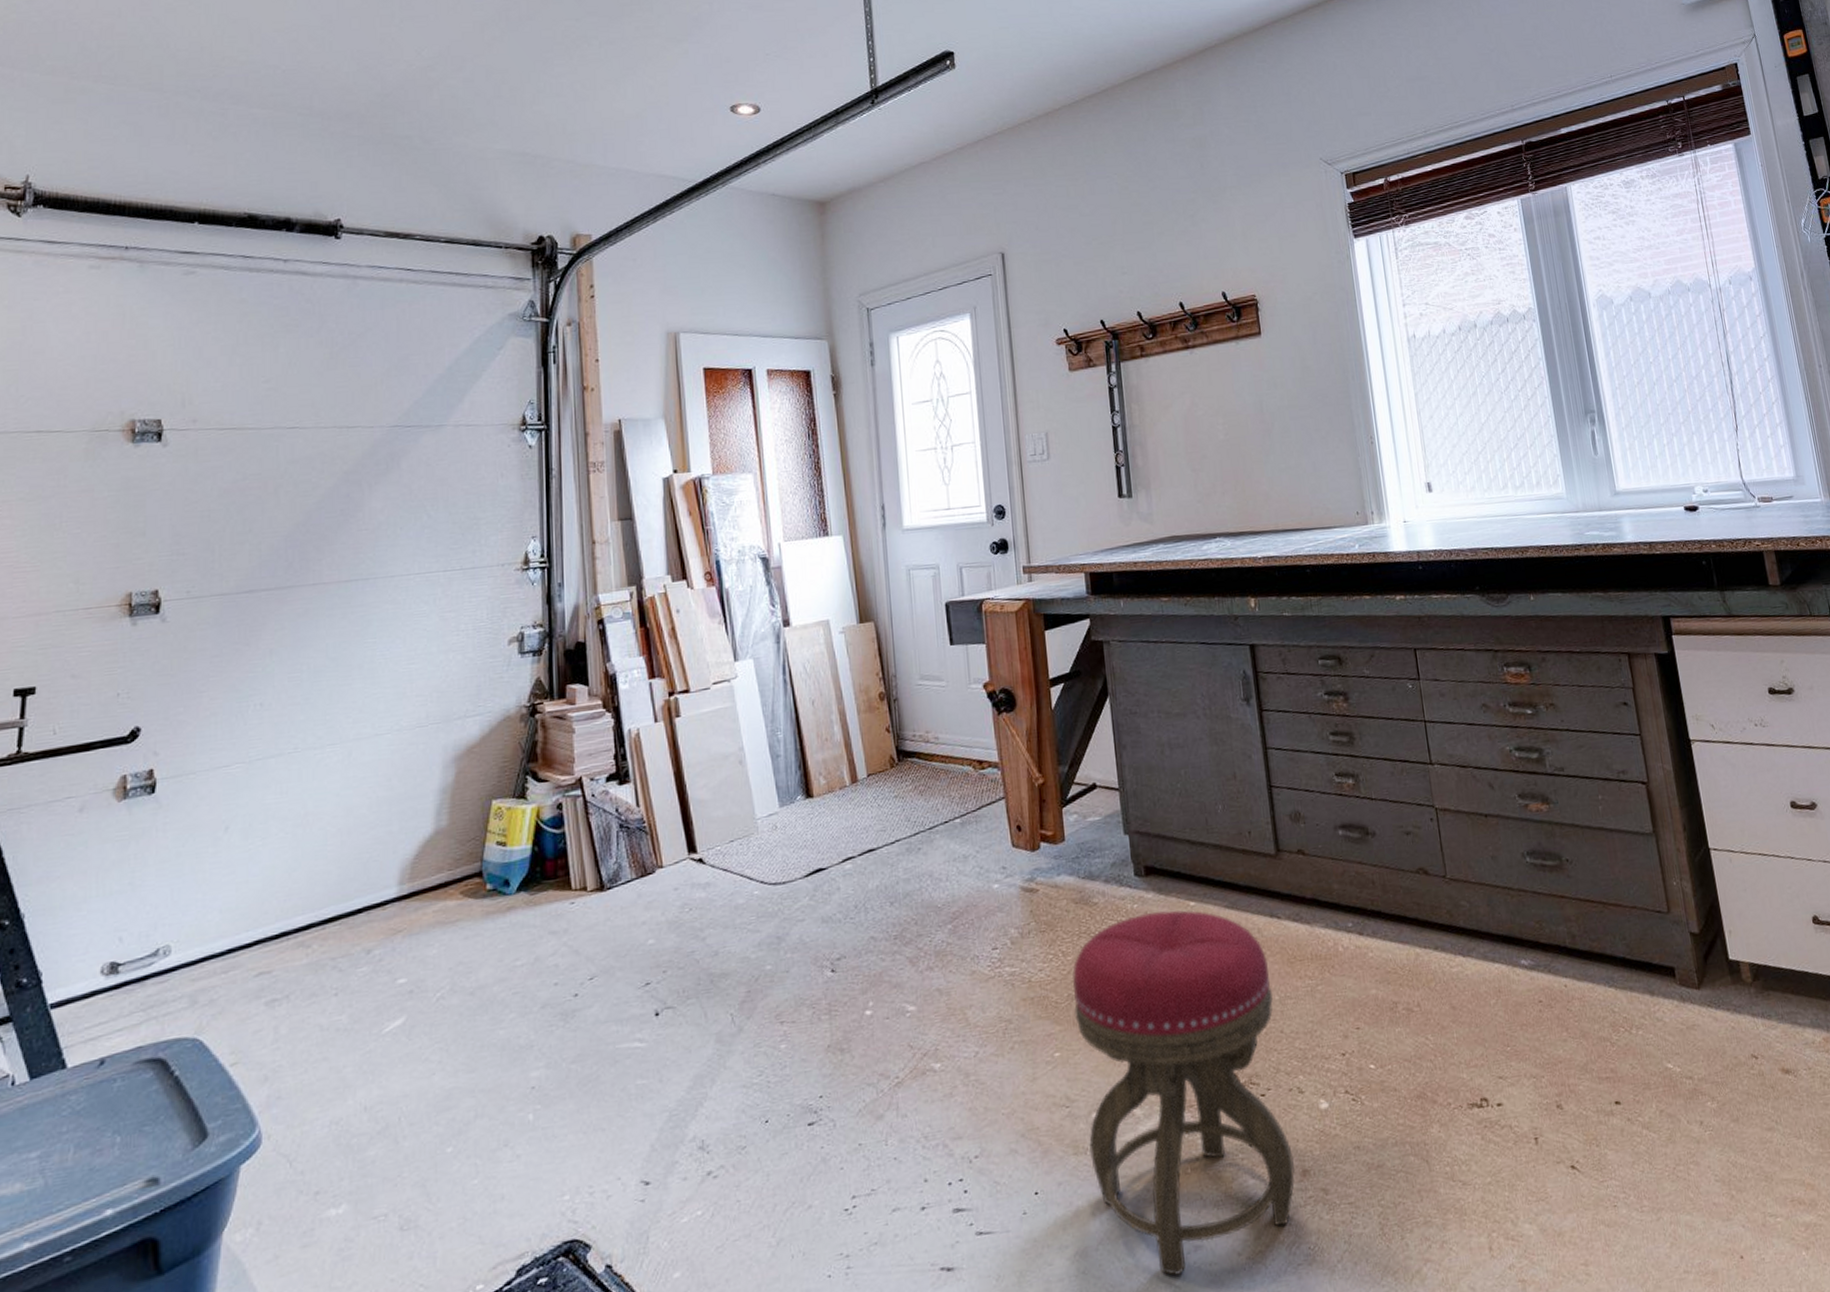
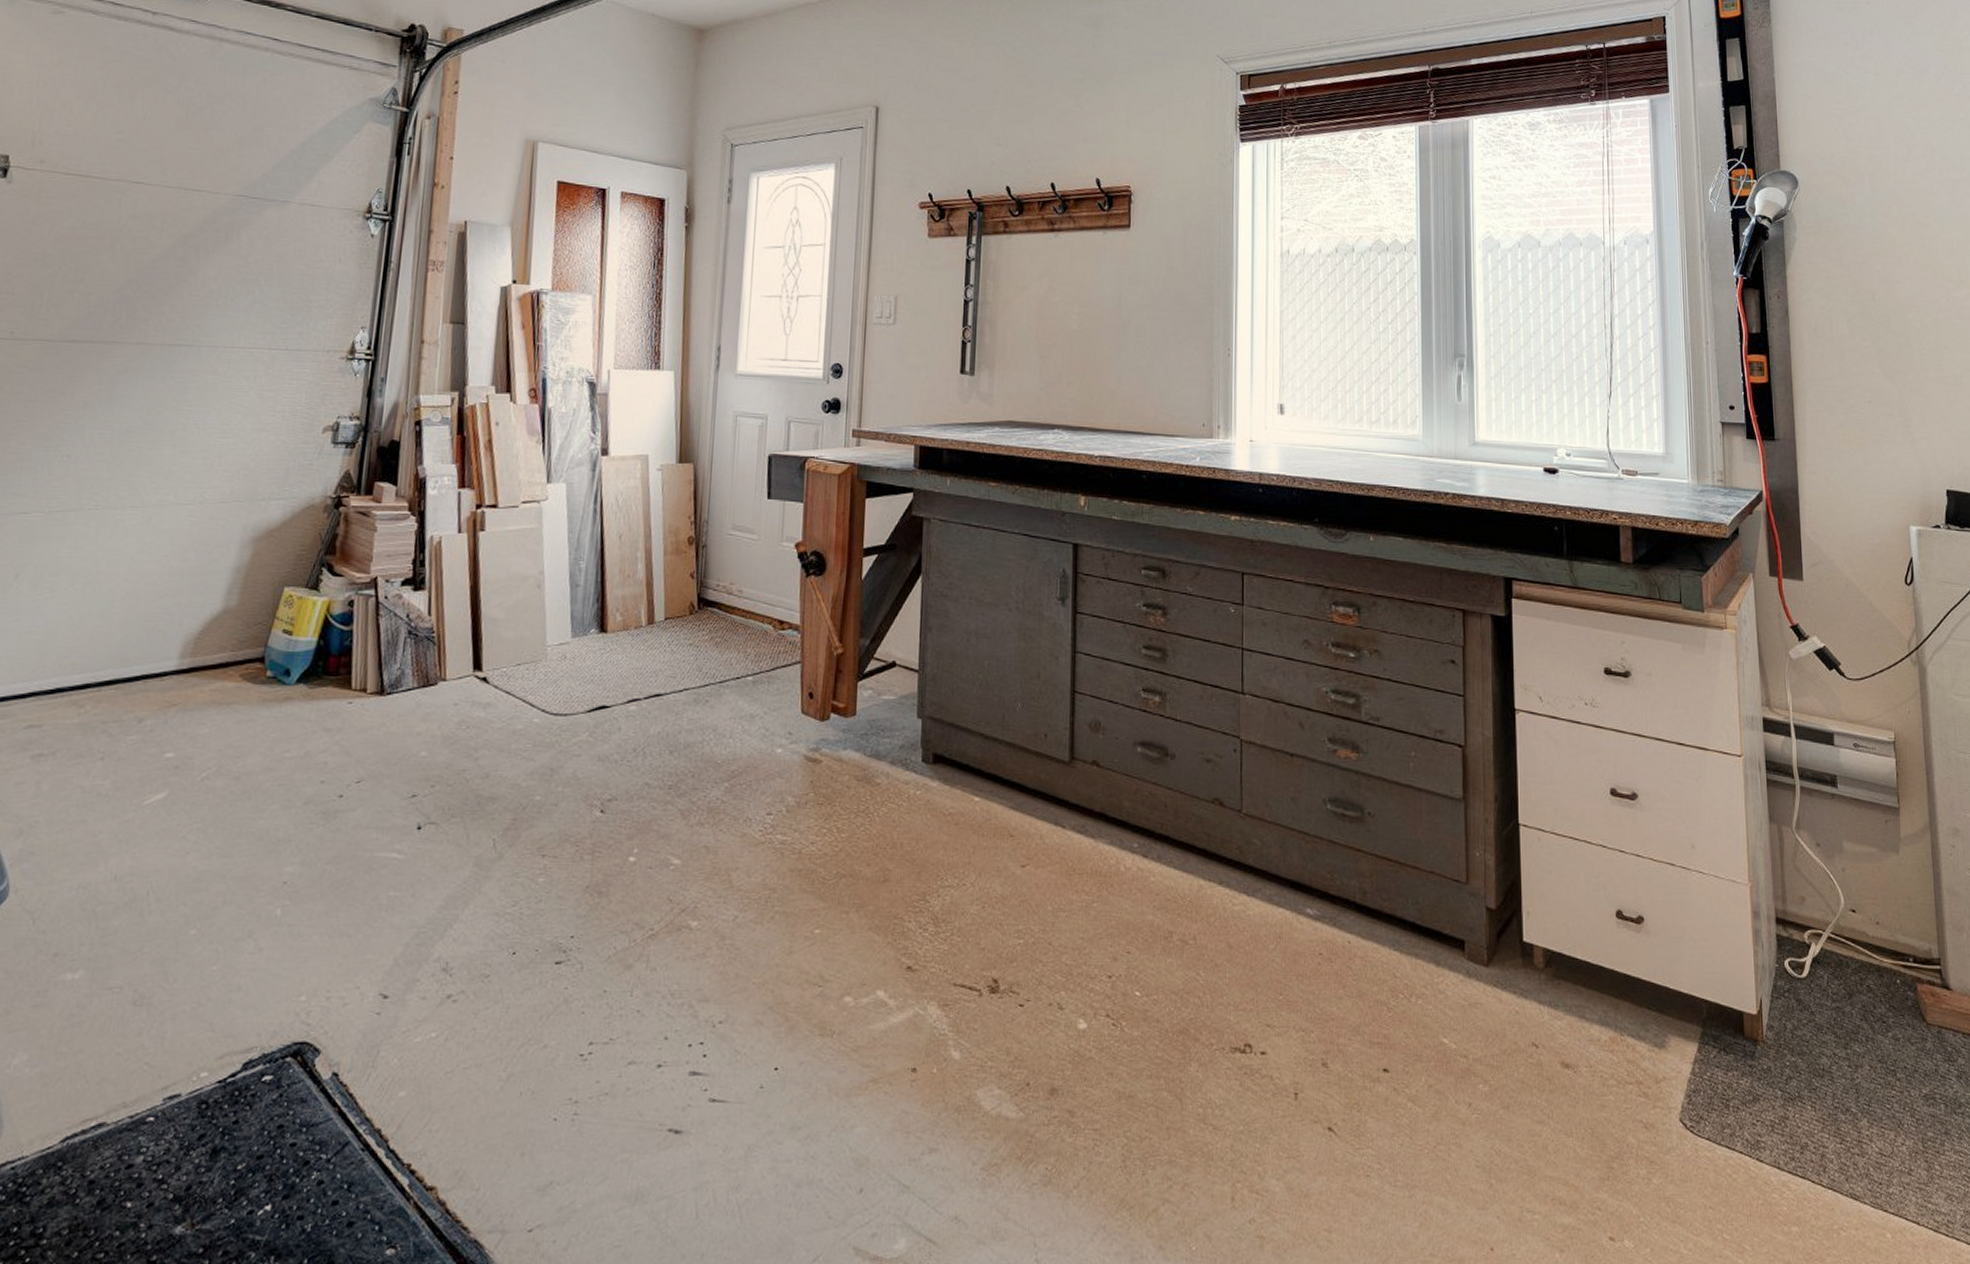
stool: present [1072,910,1296,1276] -> none [836,801,1047,1174]

